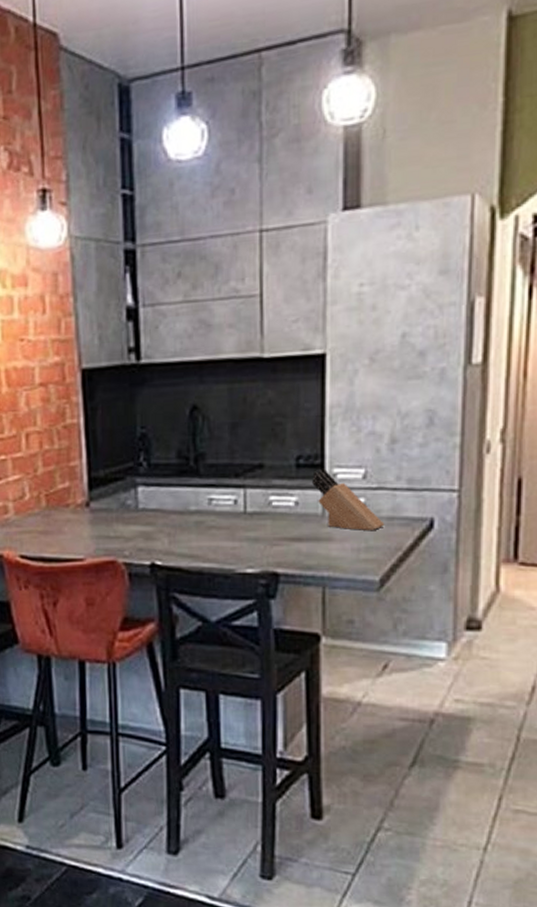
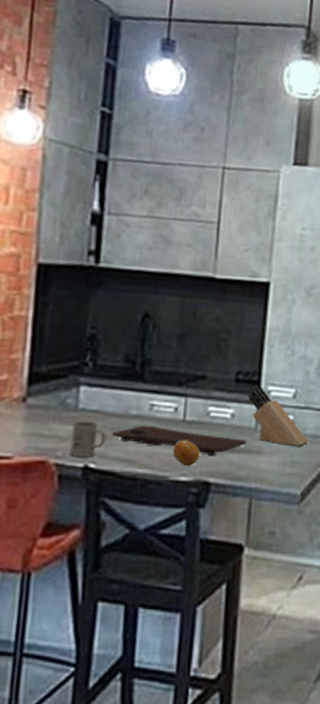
mug: none [134,520,169,556] -> present [70,421,107,458]
cutting board: none [173,520,314,546] -> present [111,425,247,455]
fruit: none [237,532,265,558] -> present [172,440,200,466]

